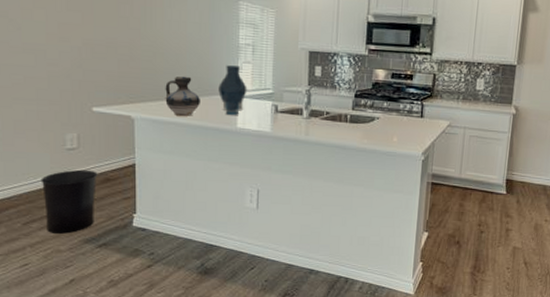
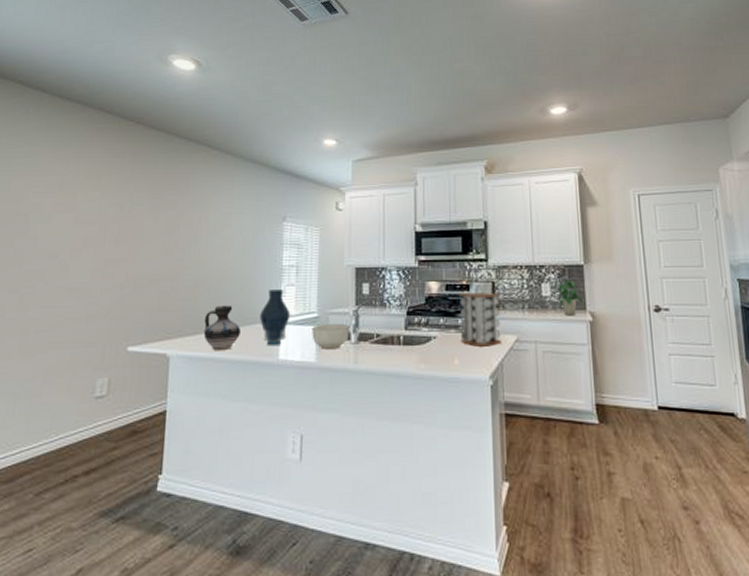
waste bin: present [41,169,98,234] -> none [60,421,125,505]
bowl: none [267,100,302,122] -> present [312,323,350,349]
spice rack: none [400,75,439,129] -> present [459,284,501,347]
potted plant: none [487,77,510,109] -> present [553,280,583,316]

